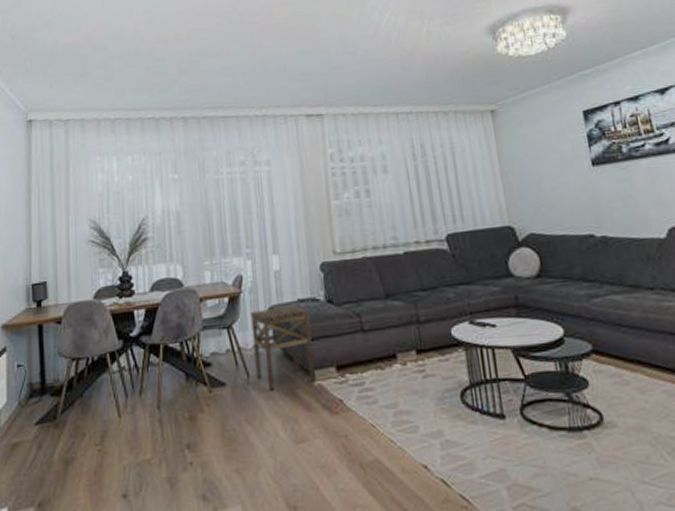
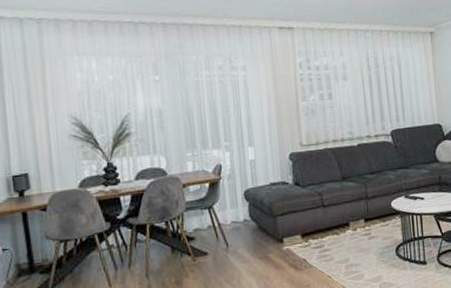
side table: present [250,304,315,391] -> none [228,187,284,257]

